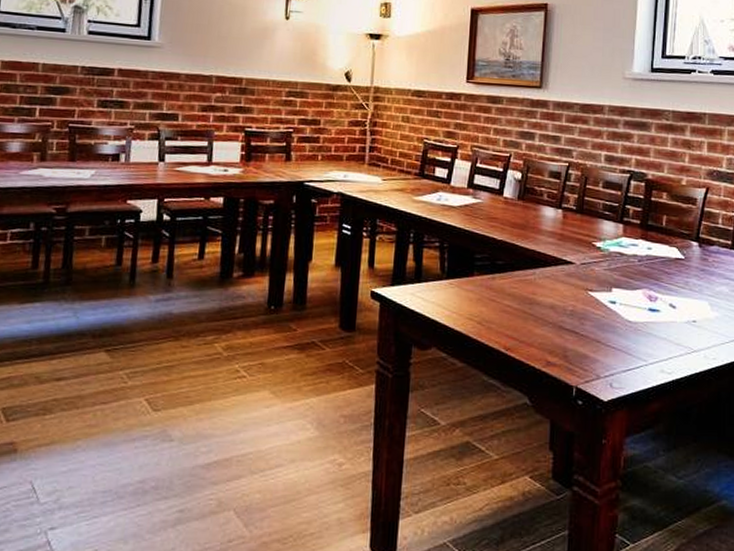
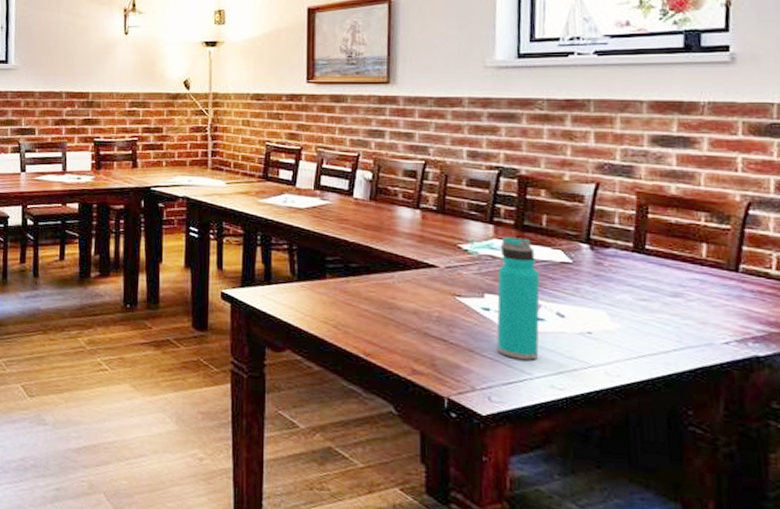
water bottle: none [620,235,658,348] -> present [496,237,540,360]

